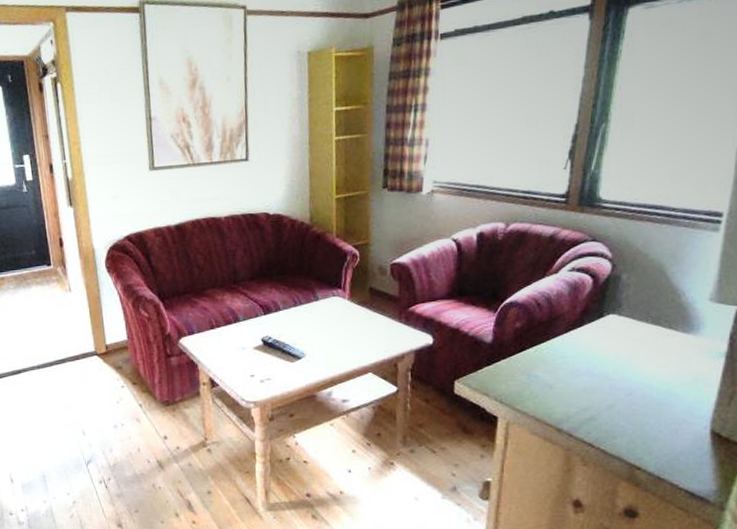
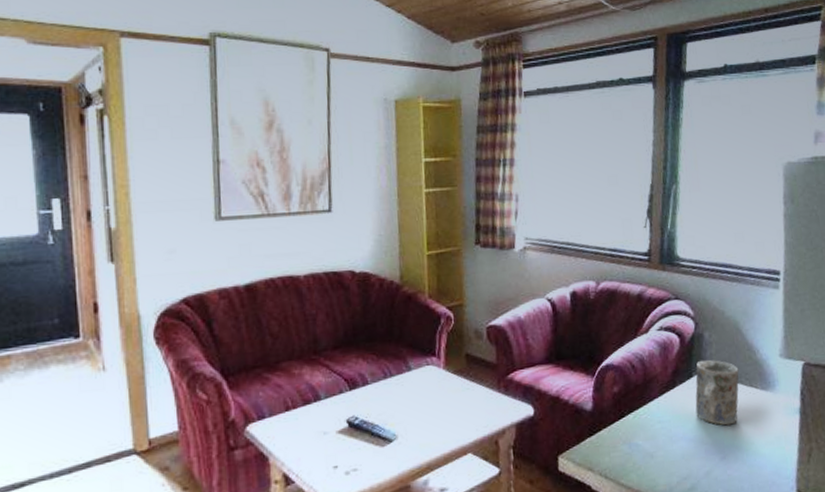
mug: none [604,300,658,365] -> present [695,359,739,426]

